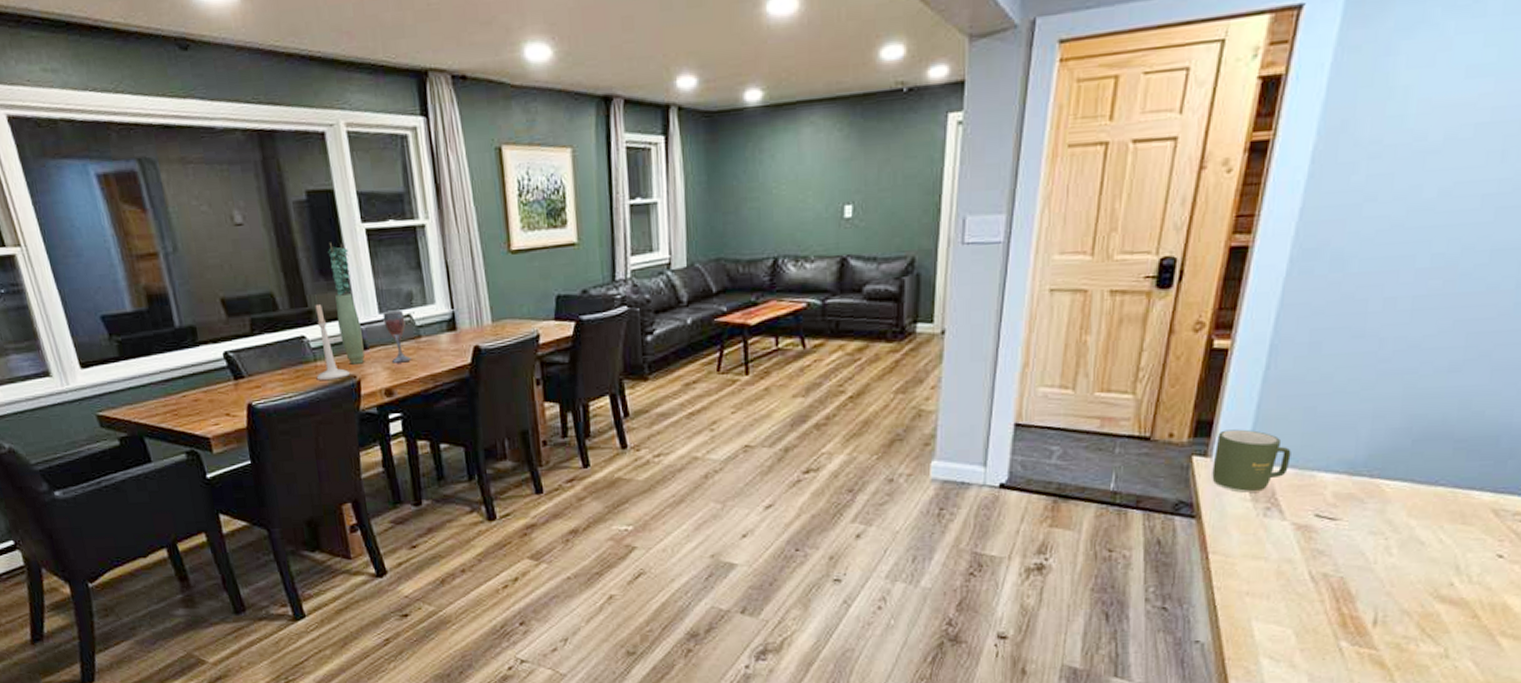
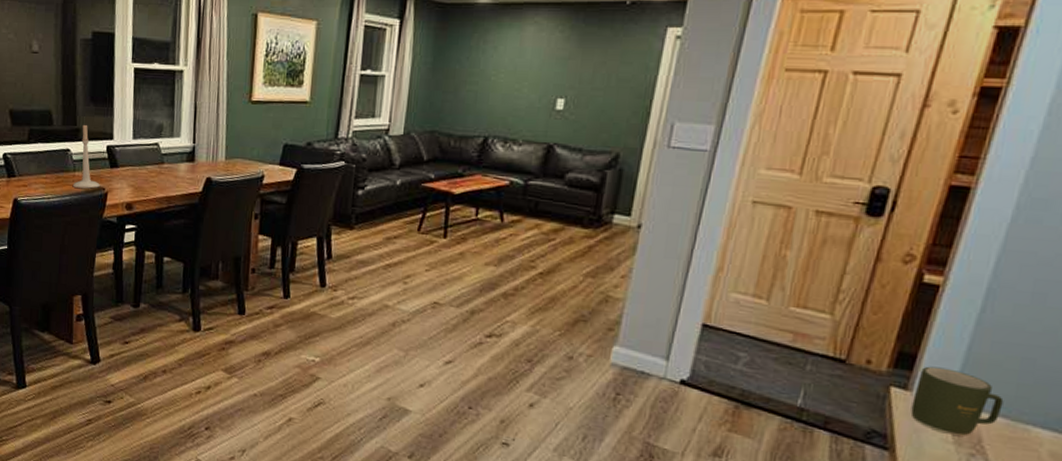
vase: present [327,242,365,366] -> none [97,75,117,180]
cup: present [382,310,411,363] -> none [135,138,153,183]

